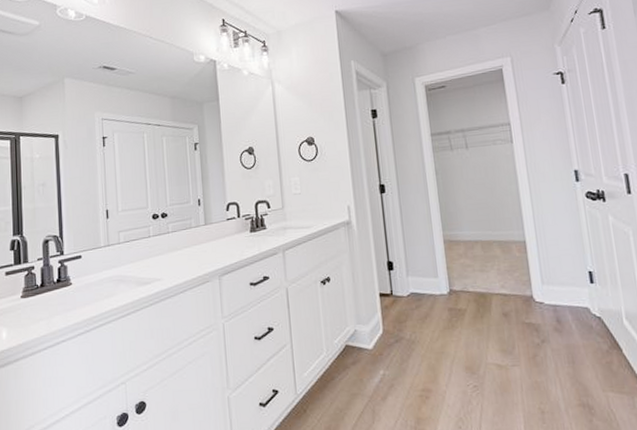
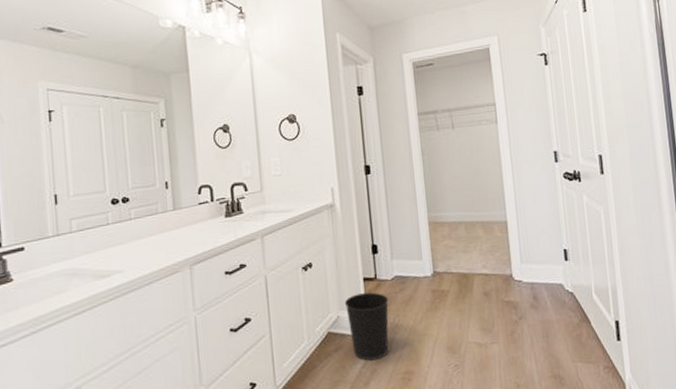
wastebasket: none [361,308,406,376] -> present [344,292,389,361]

